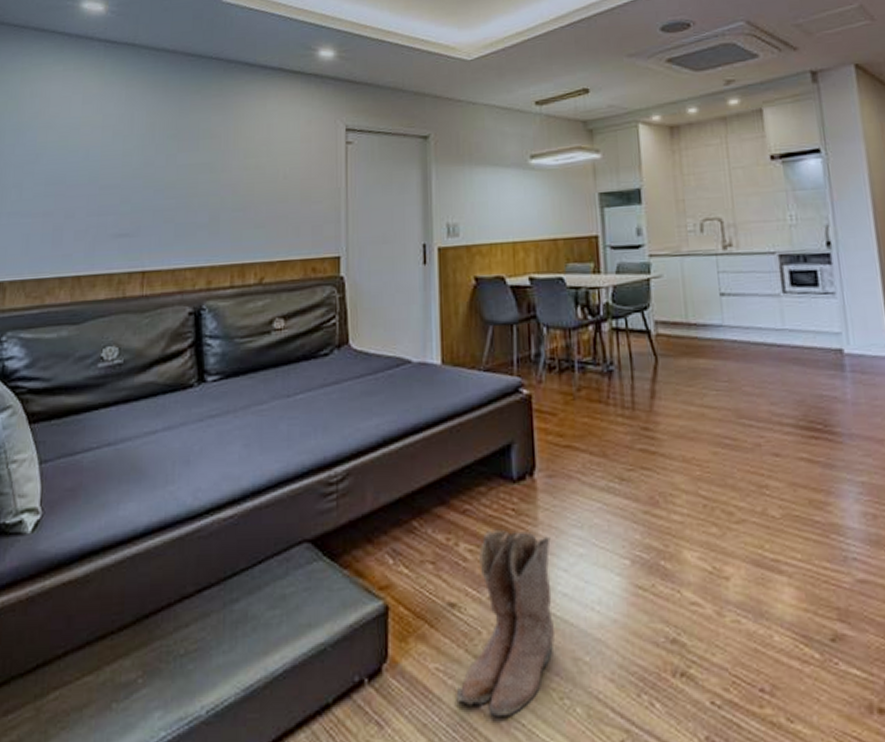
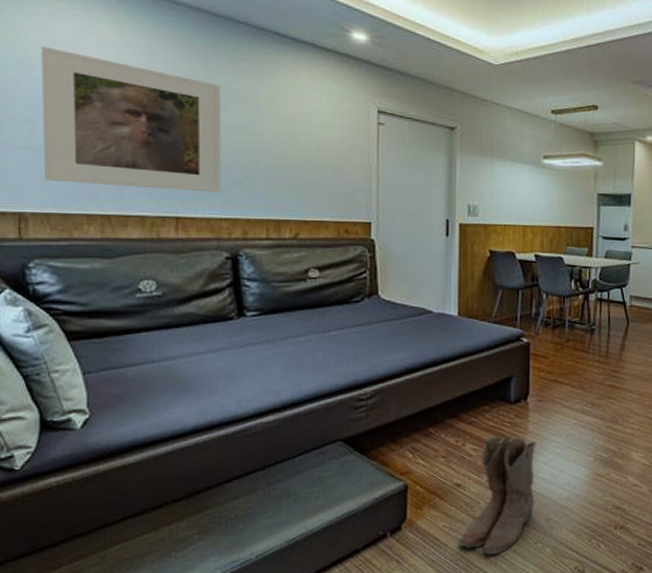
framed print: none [25,110,192,245] -> present [41,46,222,193]

